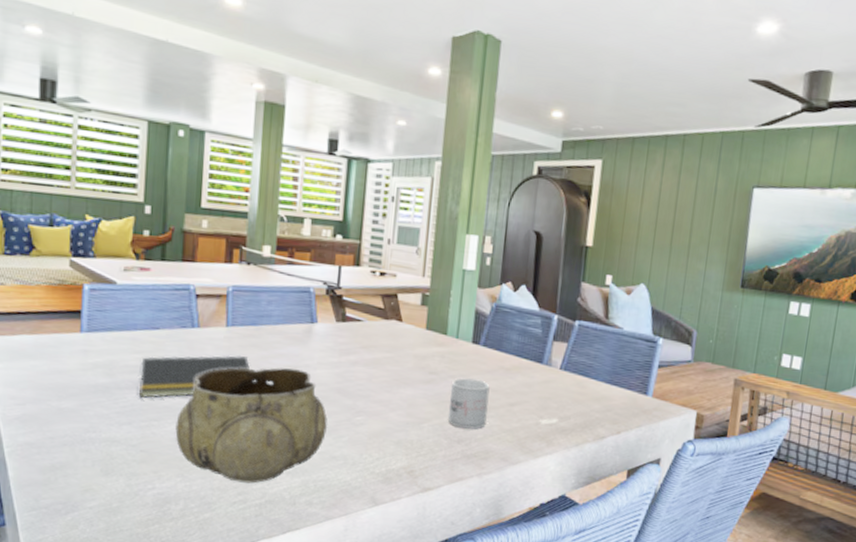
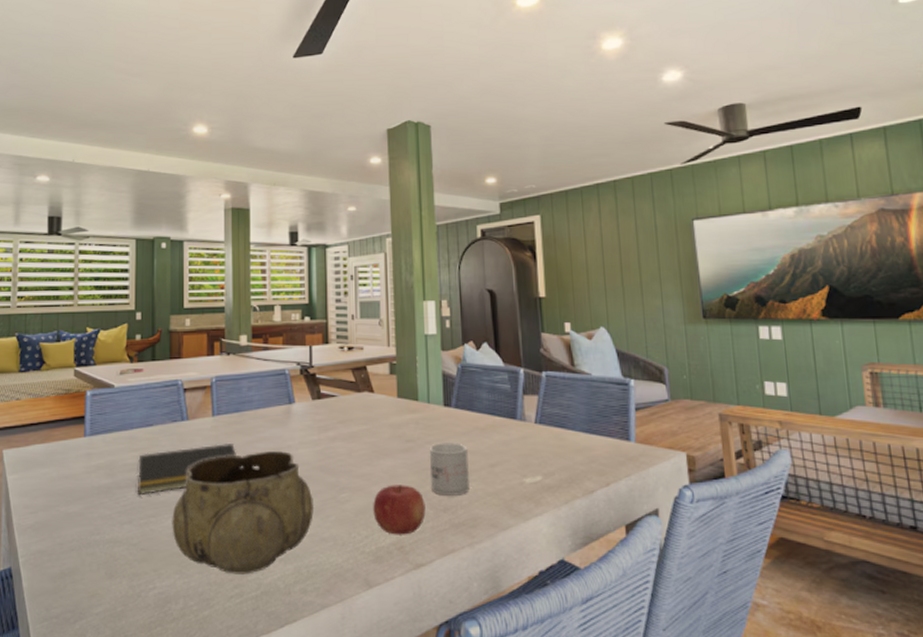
fruit: none [387,413,441,461] -> present [373,485,426,535]

